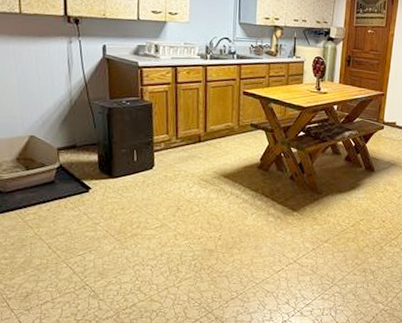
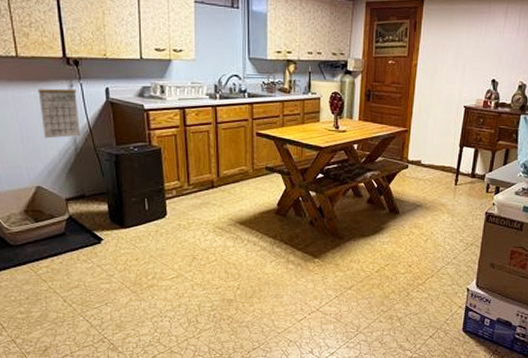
calendar: none [38,43,76,91] -> present [38,88,80,139]

